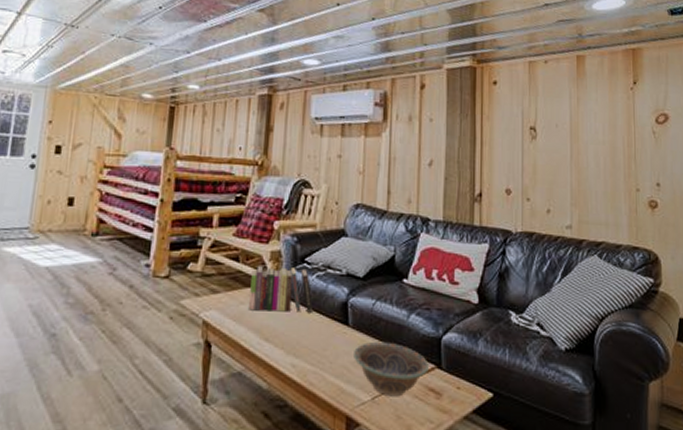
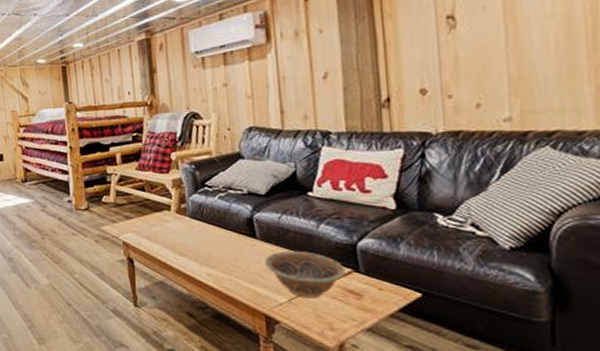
books: present [249,266,314,313] -> none [158,191,220,231]

